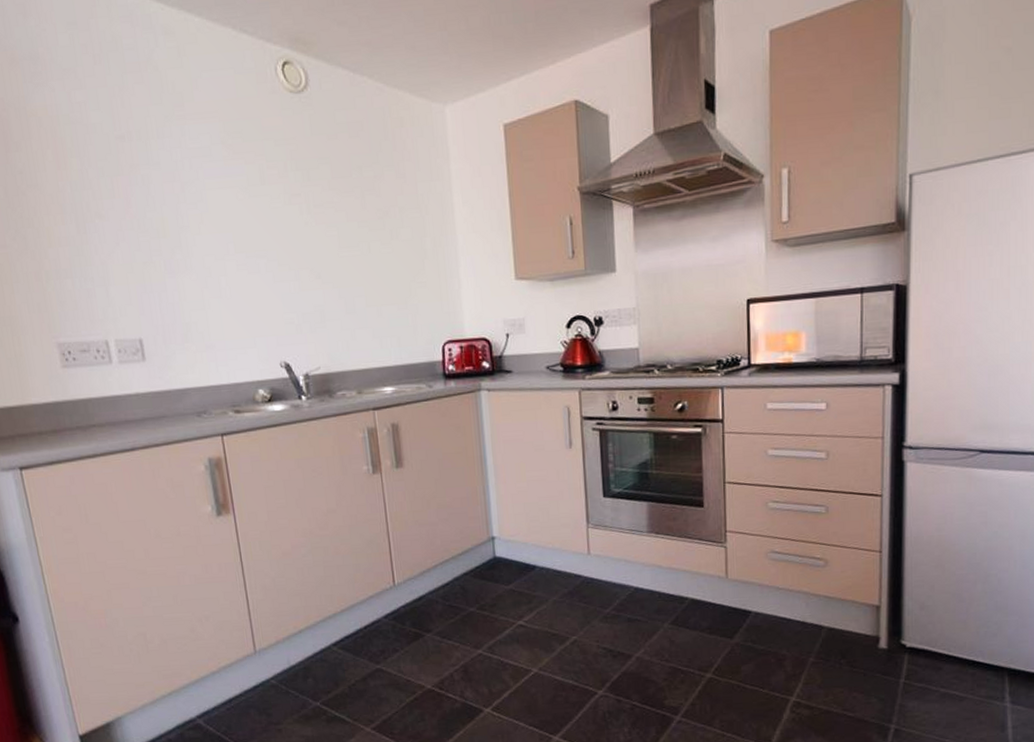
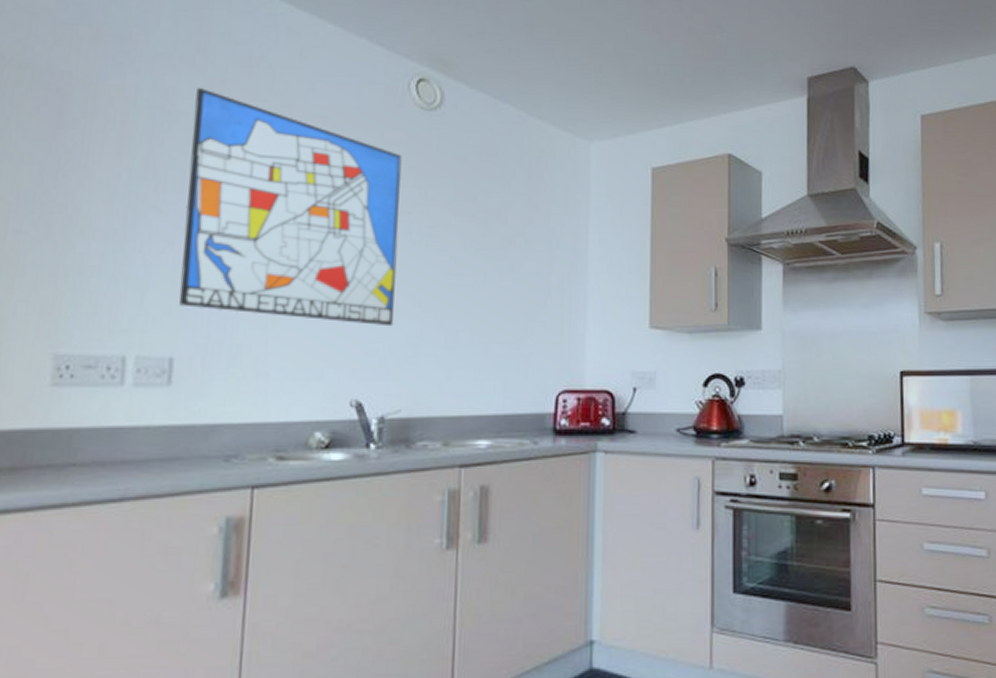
wall art: none [102,97,302,299] -> present [179,87,402,327]

